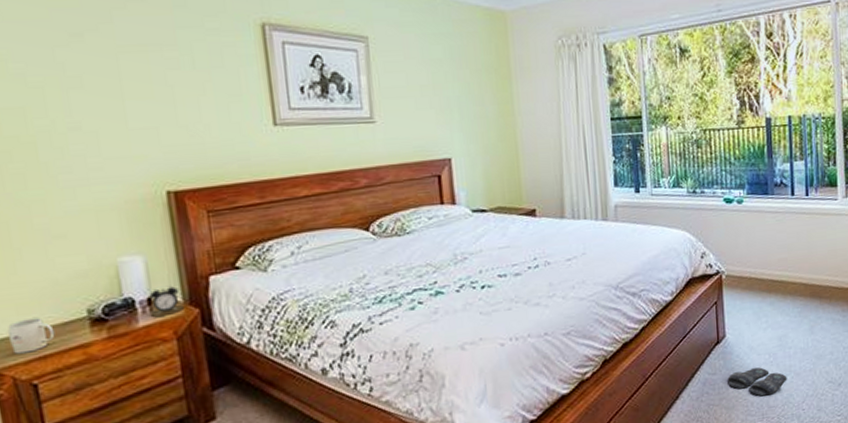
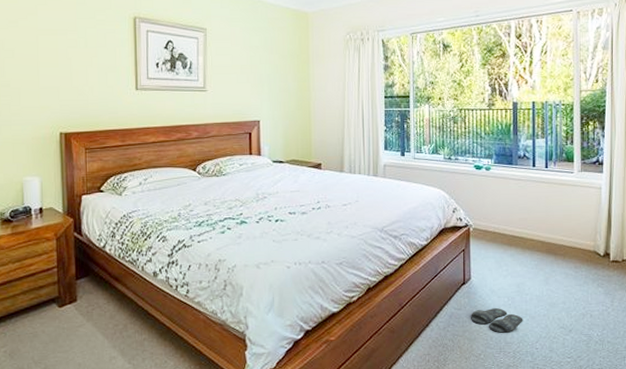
alarm clock: present [149,285,184,318] -> none [41,200,63,223]

